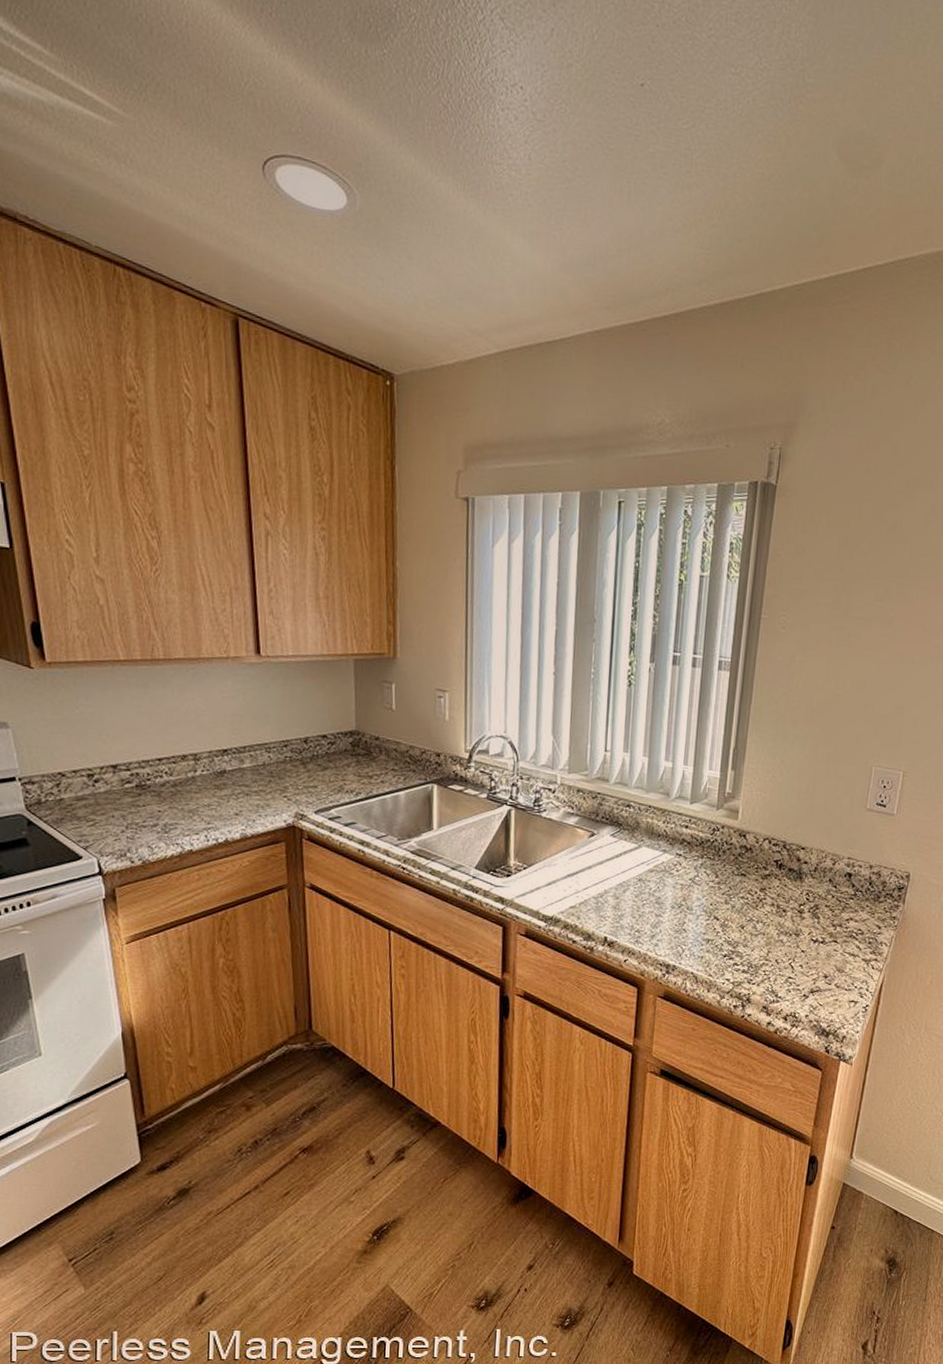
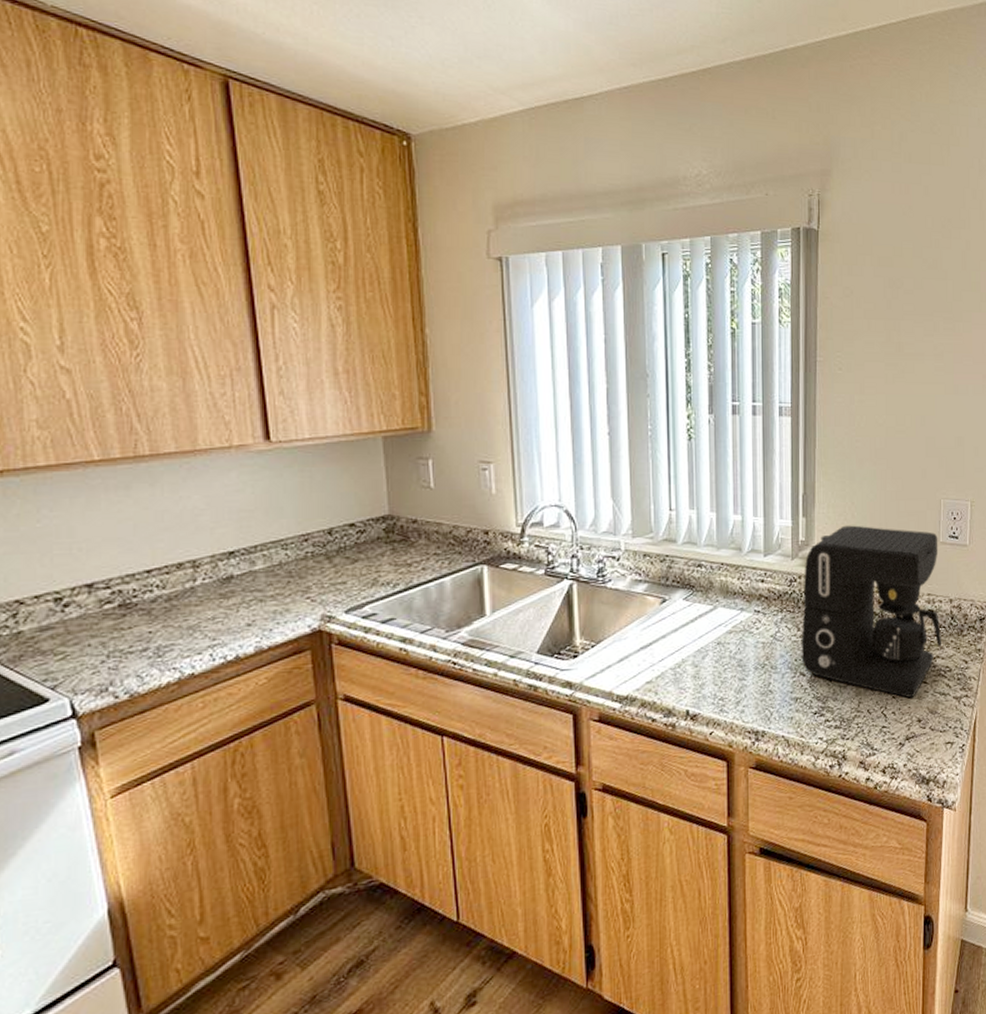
coffee maker: none [716,782,865,955] -> present [801,525,941,699]

